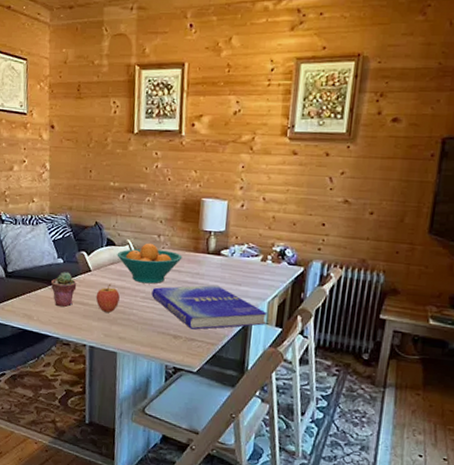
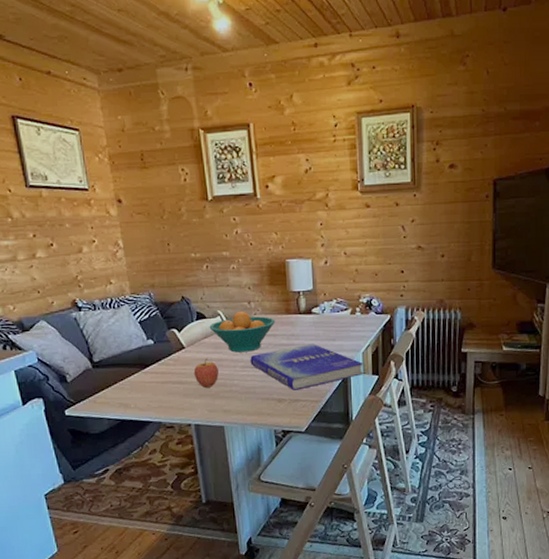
potted succulent: present [51,272,77,307] -> none [144,352,172,390]

